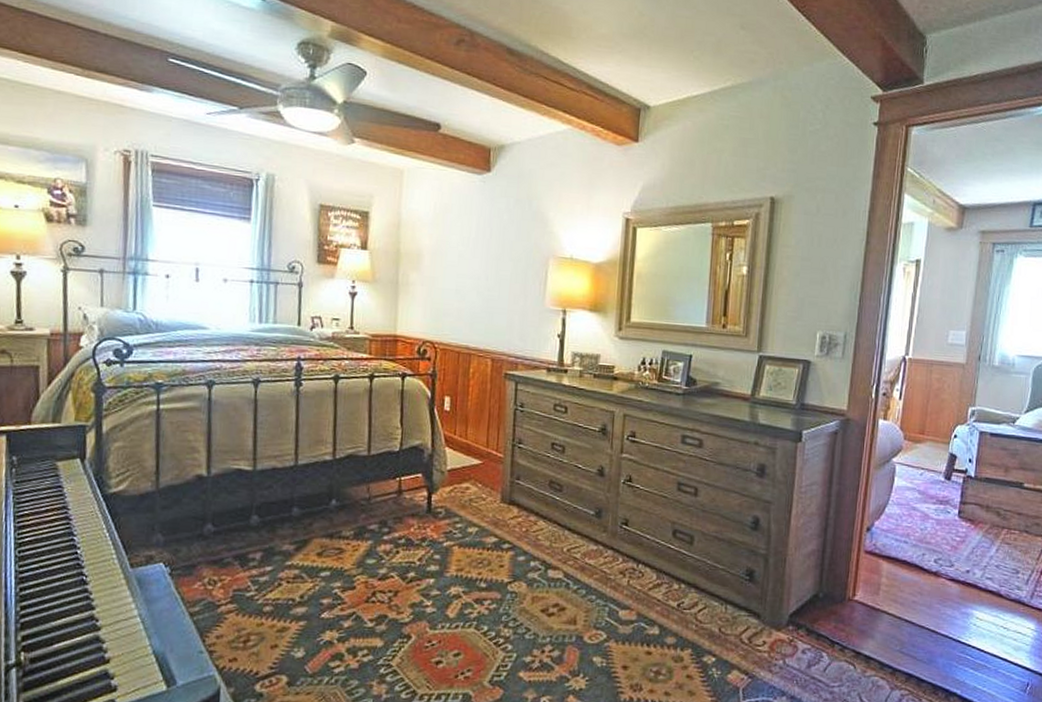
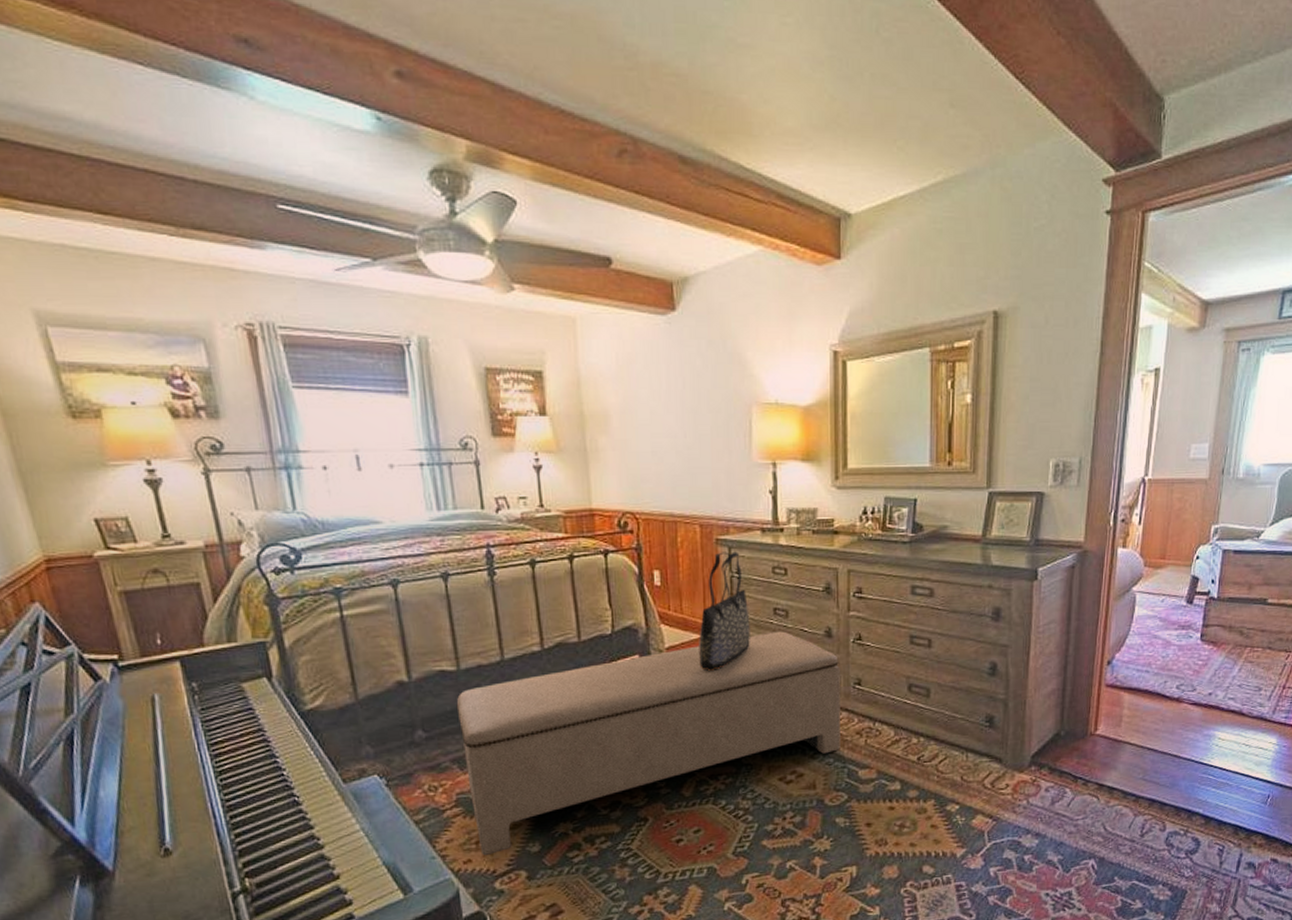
bench: none [246,465,609,656] -> present [456,631,840,856]
tote bag: none [477,386,529,496] -> present [699,551,750,671]

